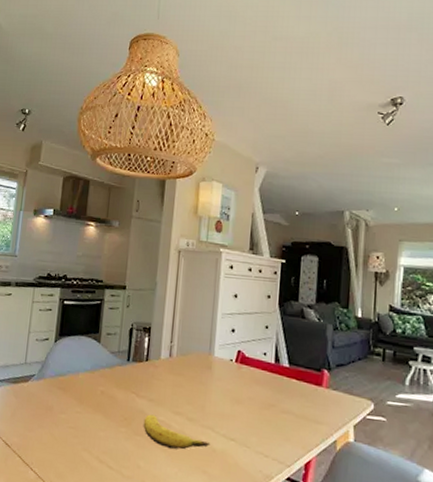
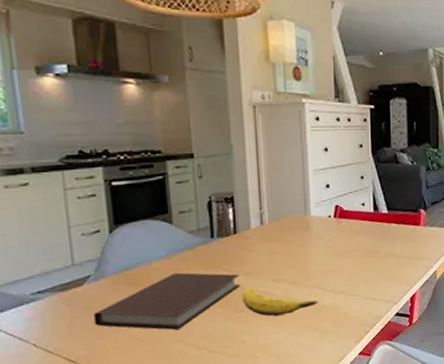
notebook: none [29,386,145,440] -> present [93,272,241,330]

